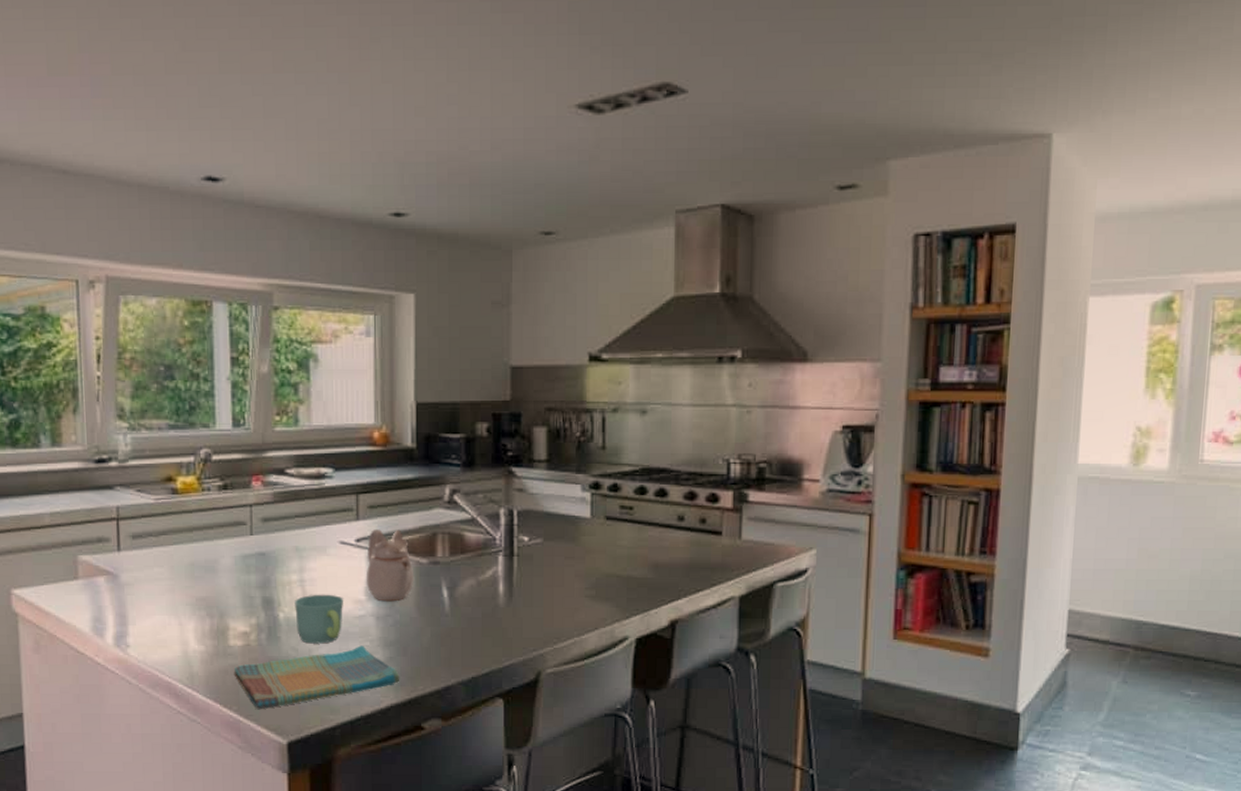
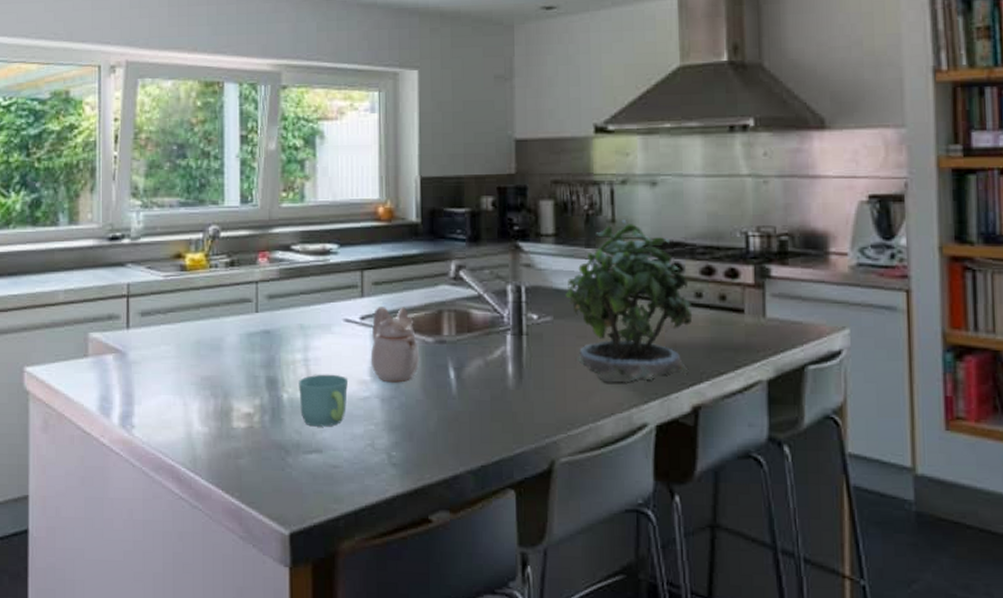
dish towel: present [233,645,399,710] -> none [236,429,405,497]
potted plant: none [555,447,675,600] -> present [565,220,693,383]

